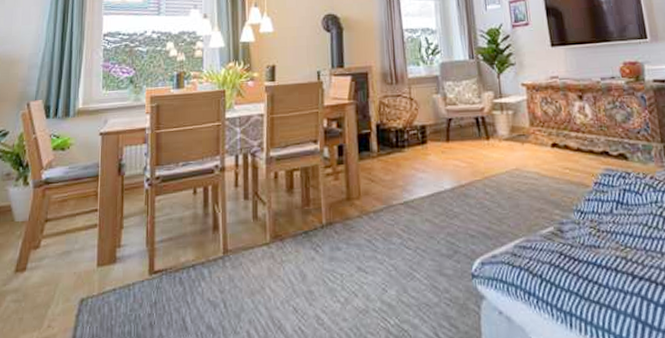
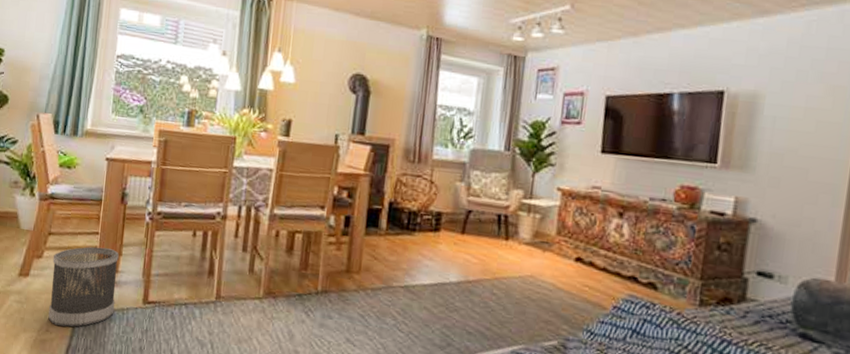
wastebasket: none [49,224,120,319] -> present [48,247,119,327]

